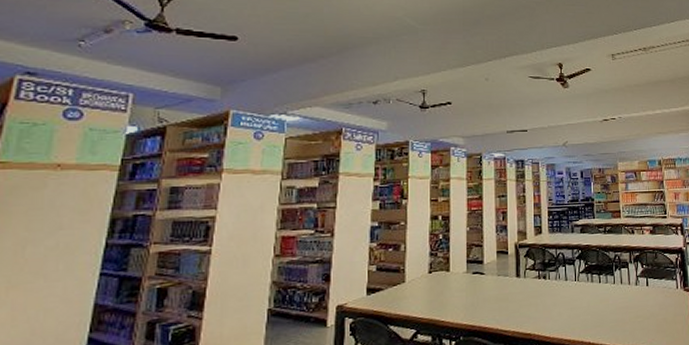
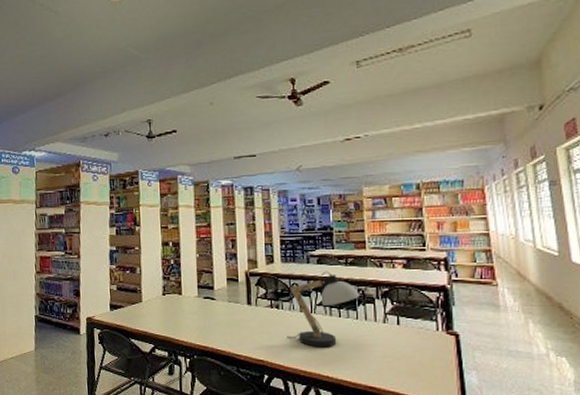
desk lamp: none [553,239,617,315] -> present [287,271,361,347]

